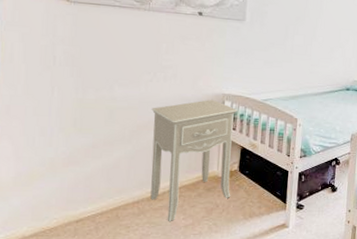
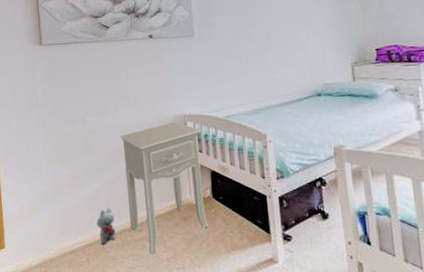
plush toy: none [112,177,134,213] -> present [96,207,116,244]

